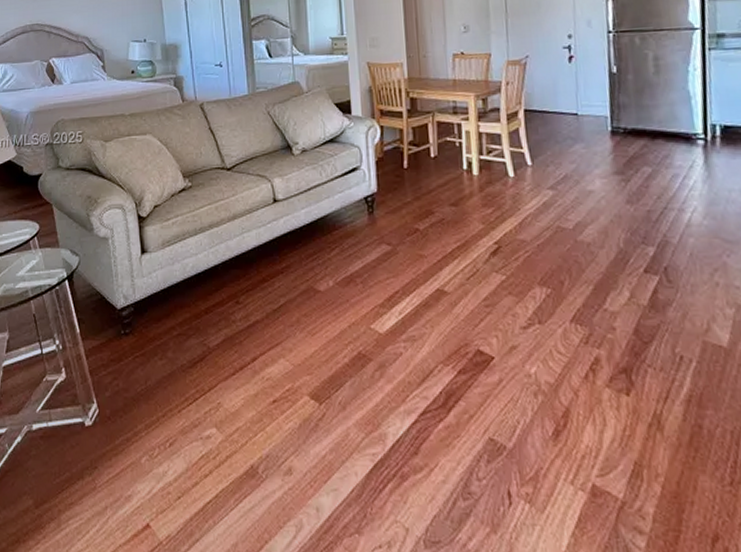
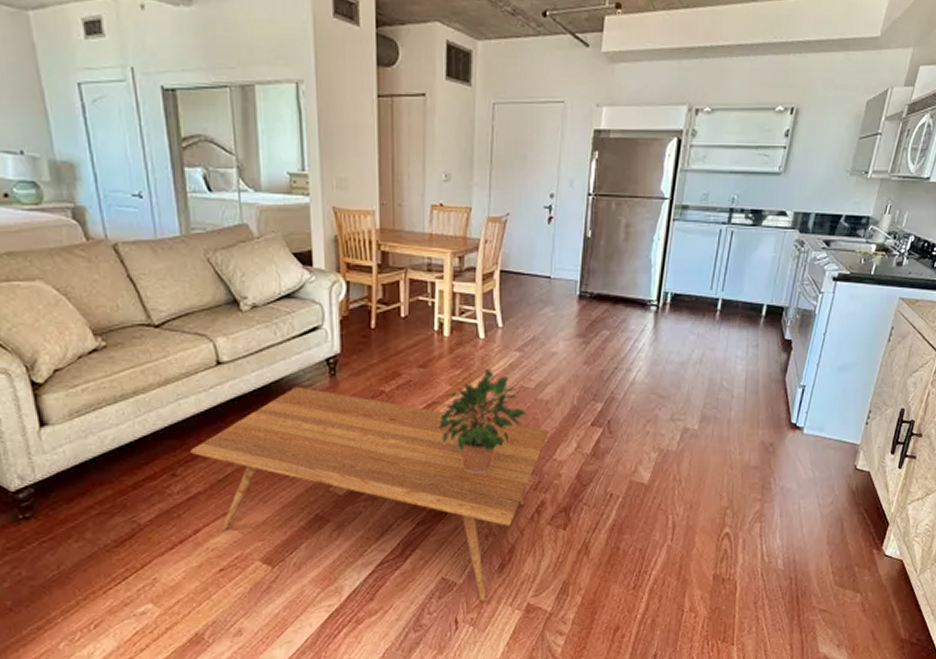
coffee table: none [251,223,595,475] -> present [191,386,549,602]
potted plant: none [460,207,569,321] -> present [427,368,528,475]

